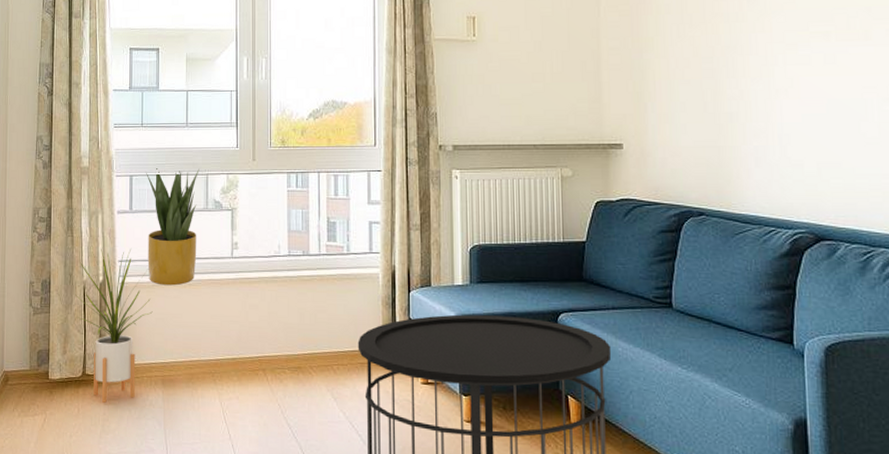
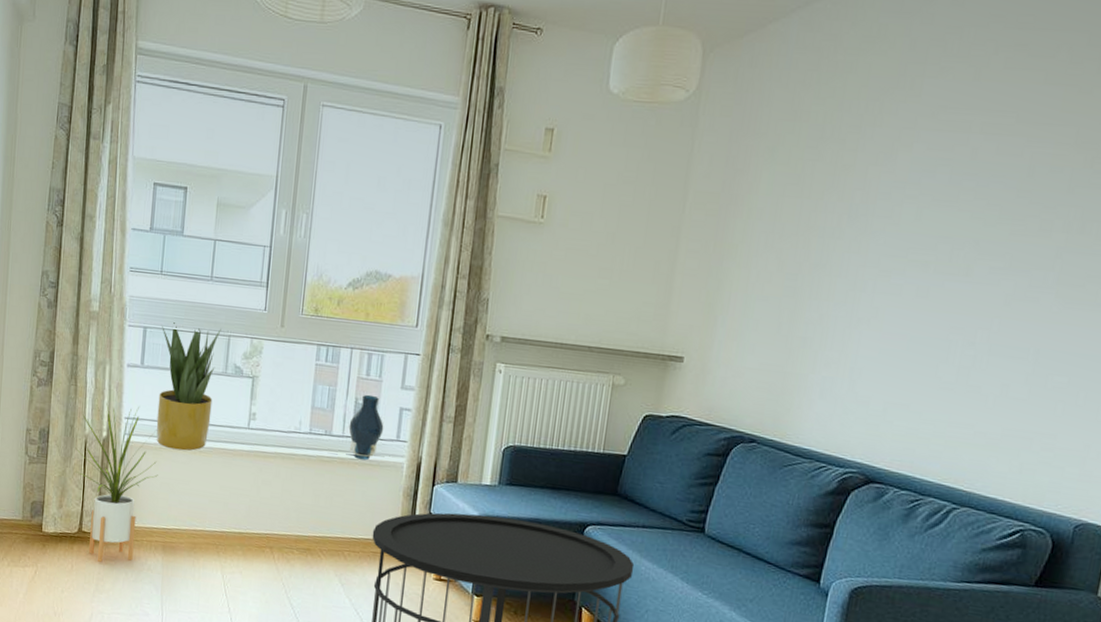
vase: none [324,213,357,275] -> present [348,394,384,461]

